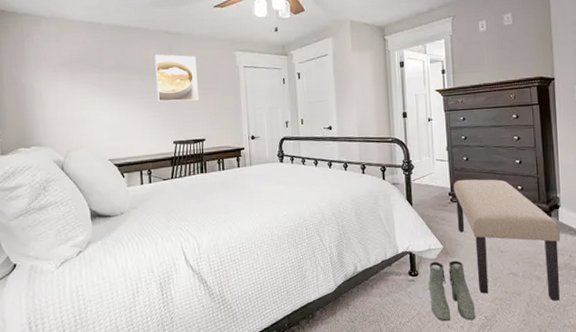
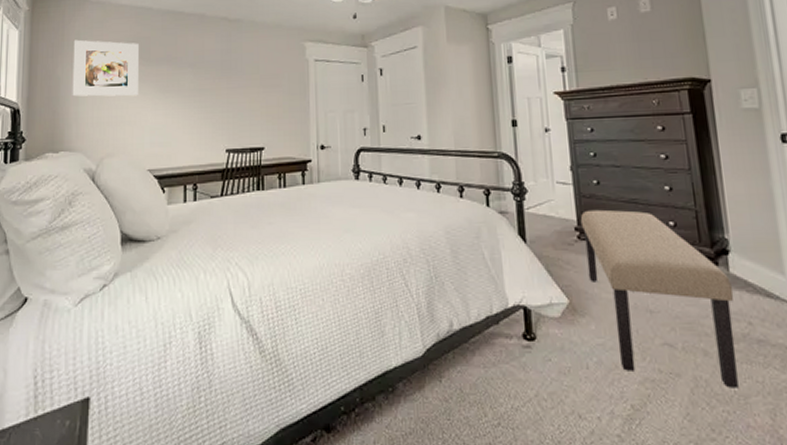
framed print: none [33,51,95,100] -> present [72,39,139,97]
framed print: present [154,54,199,102] -> none [210,44,259,101]
boots: present [428,260,476,322] -> none [549,321,619,409]

